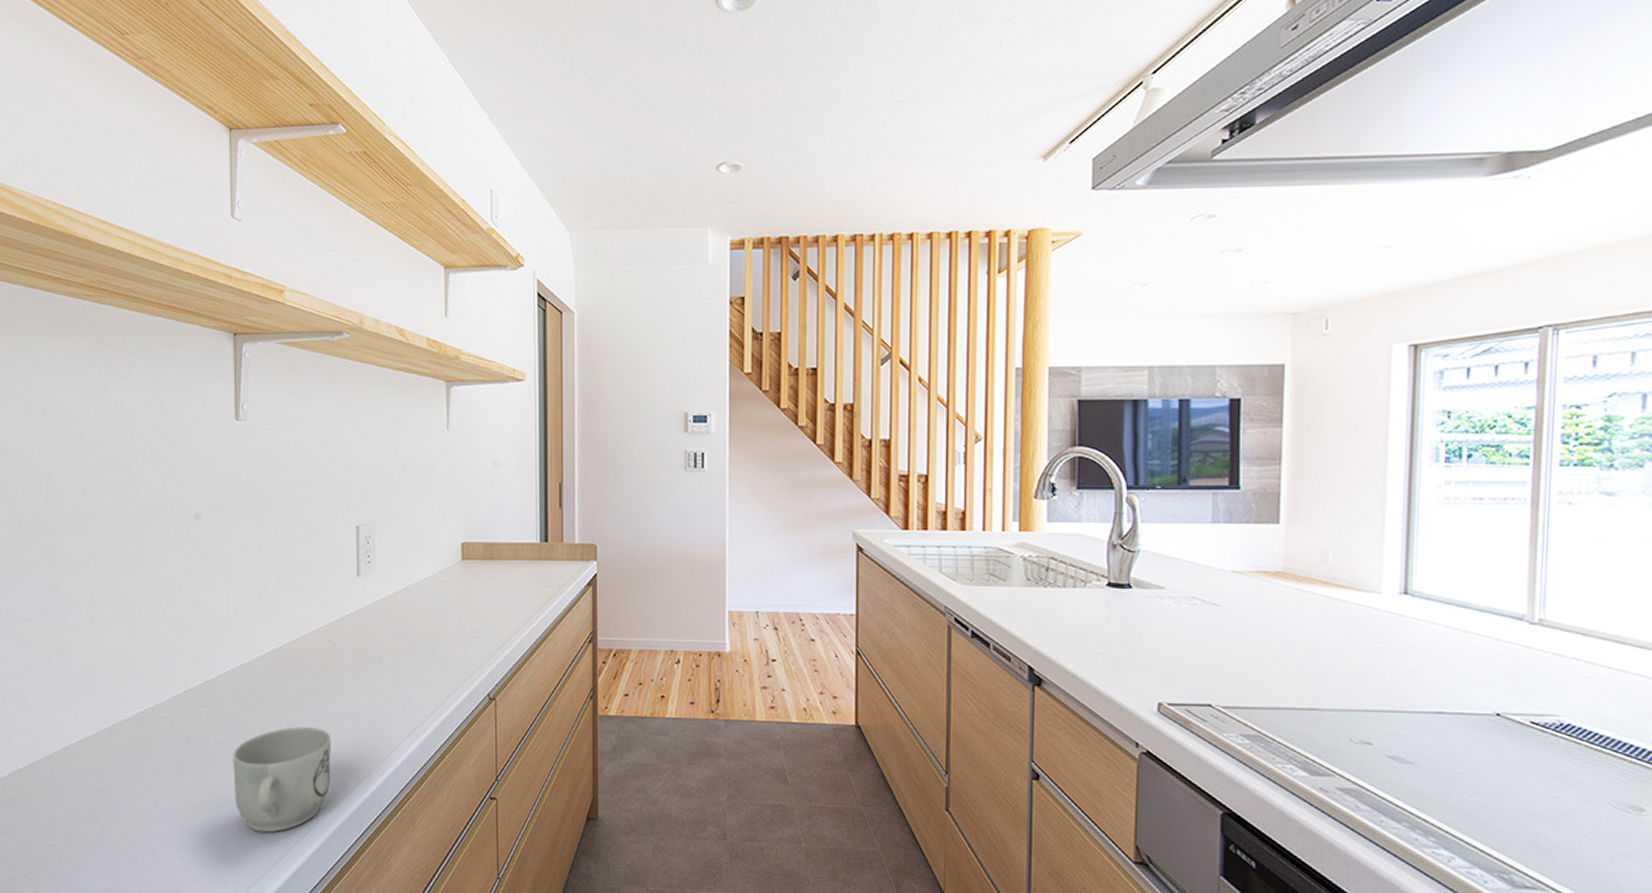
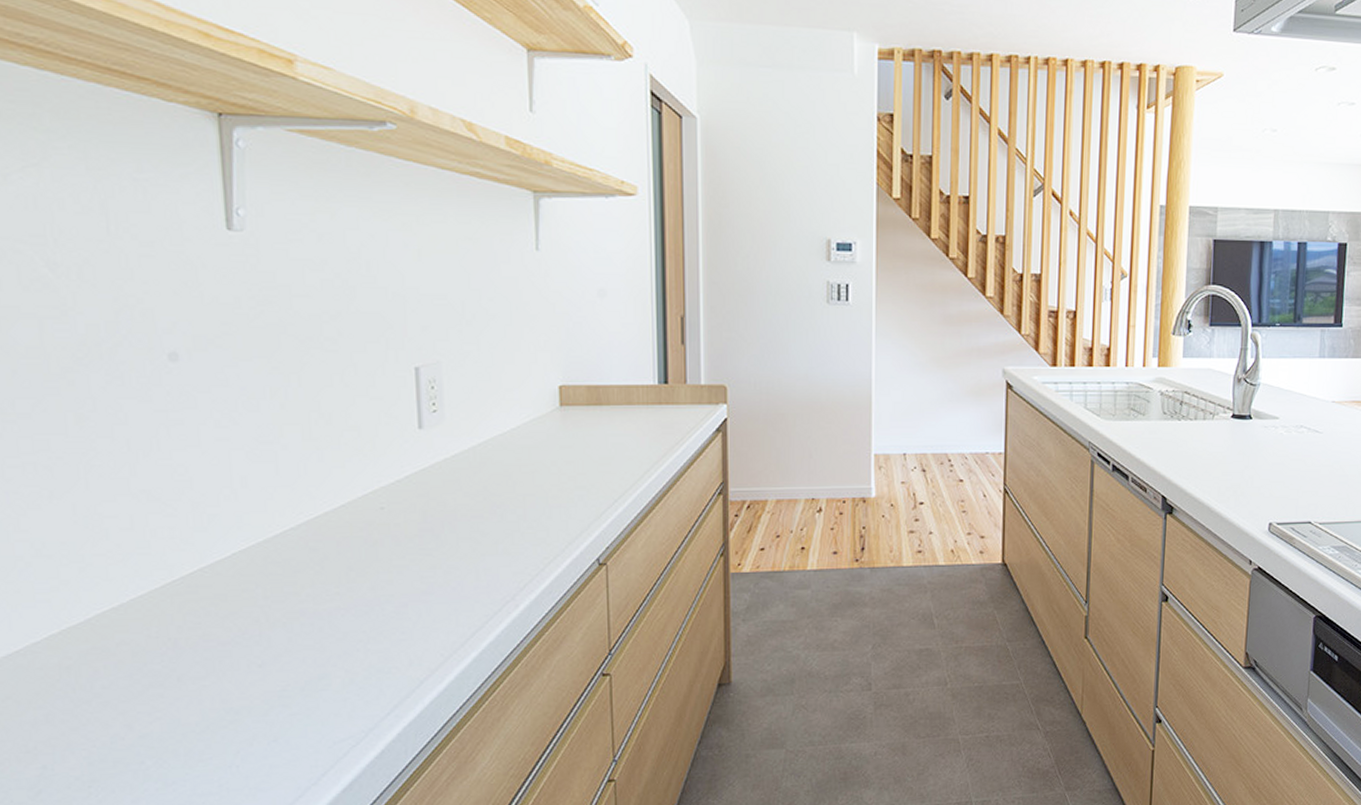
mug: present [233,727,332,833] -> none [246,614,391,746]

